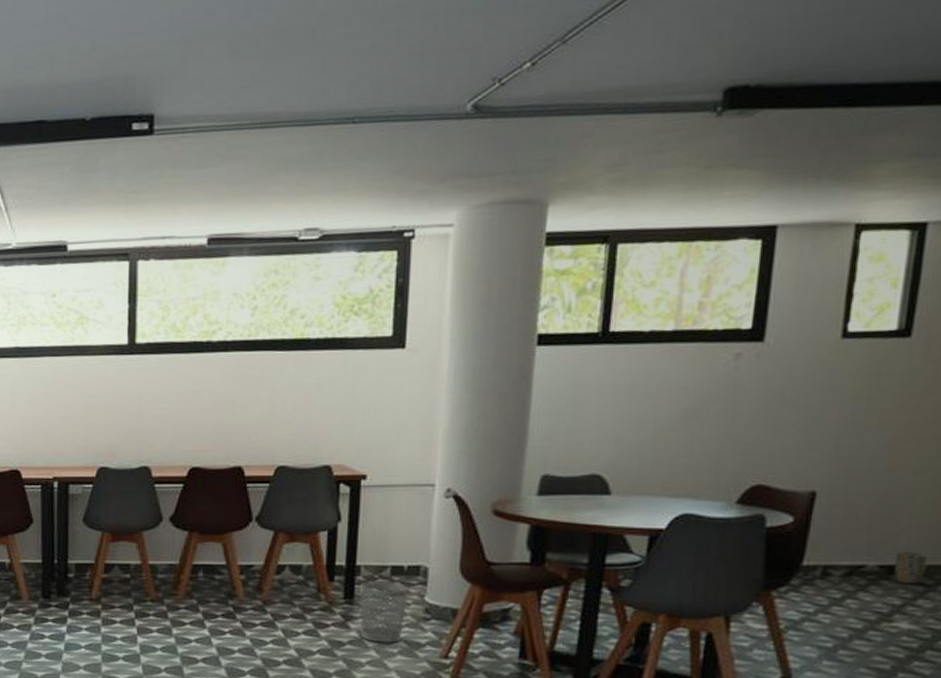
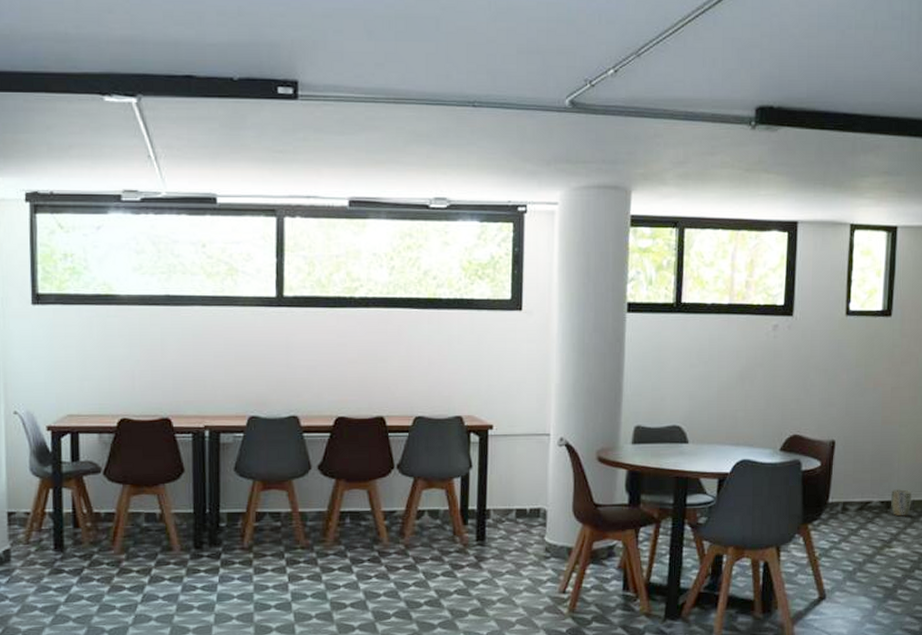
wastebasket: present [360,583,409,643] -> none [490,525,531,581]

